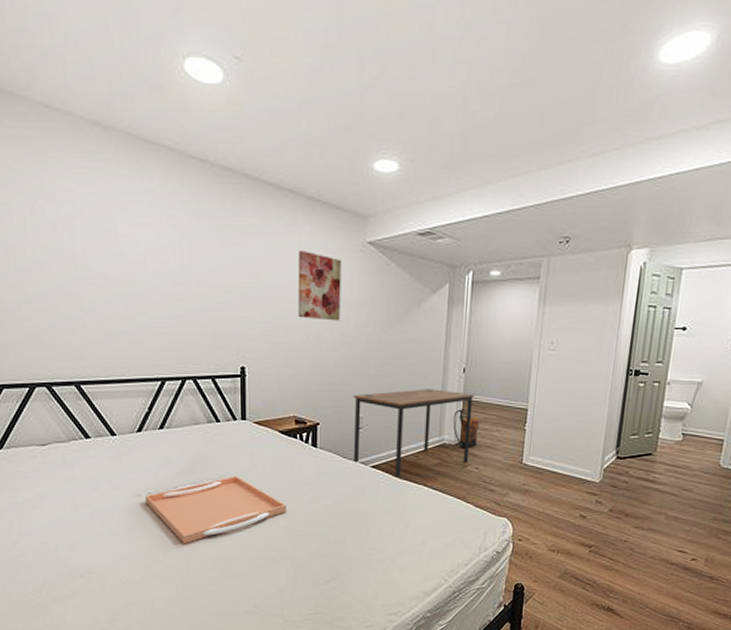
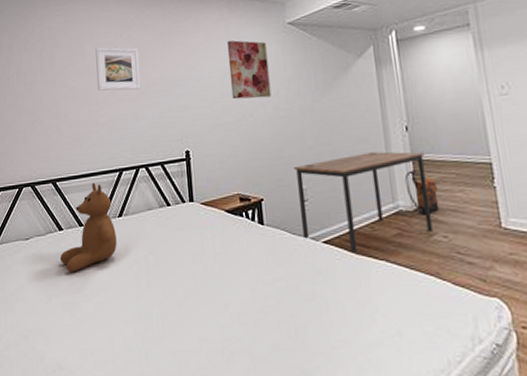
teddy bear: none [87,389,157,482] -> present [60,182,117,272]
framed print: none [132,228,191,291] -> present [95,46,141,91]
serving tray: present [144,475,286,545] -> none [107,259,240,337]

